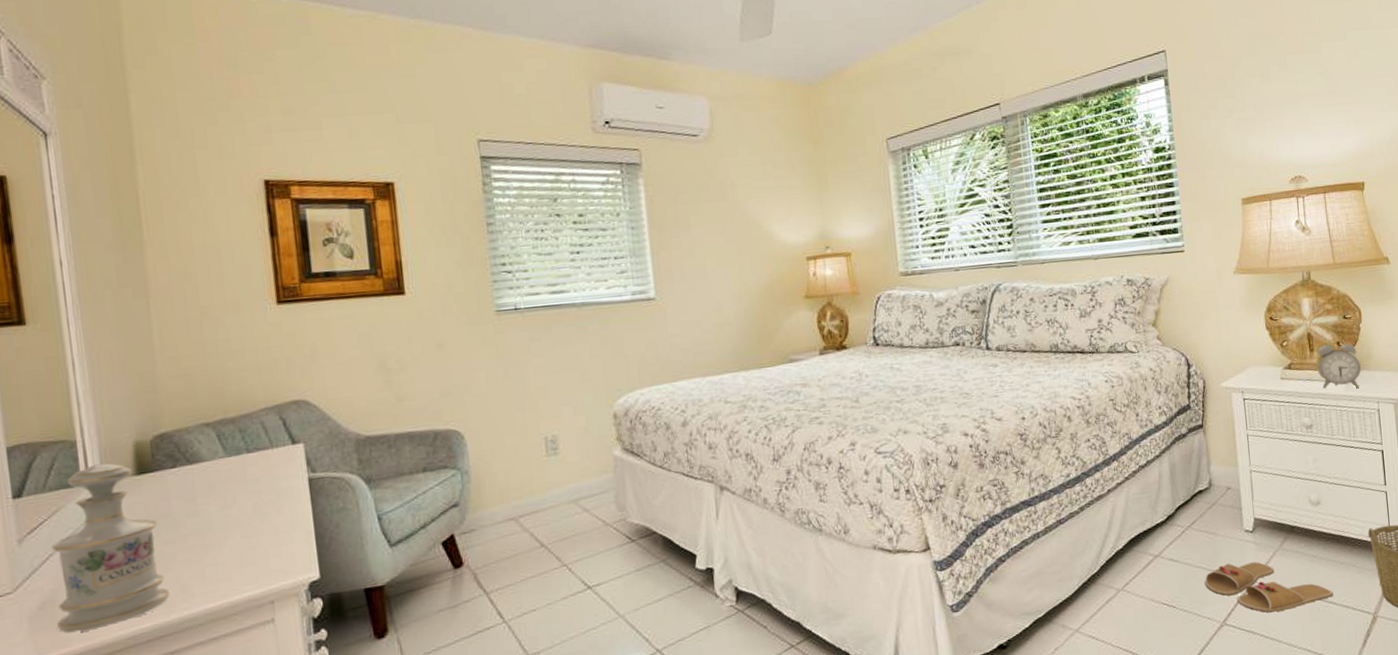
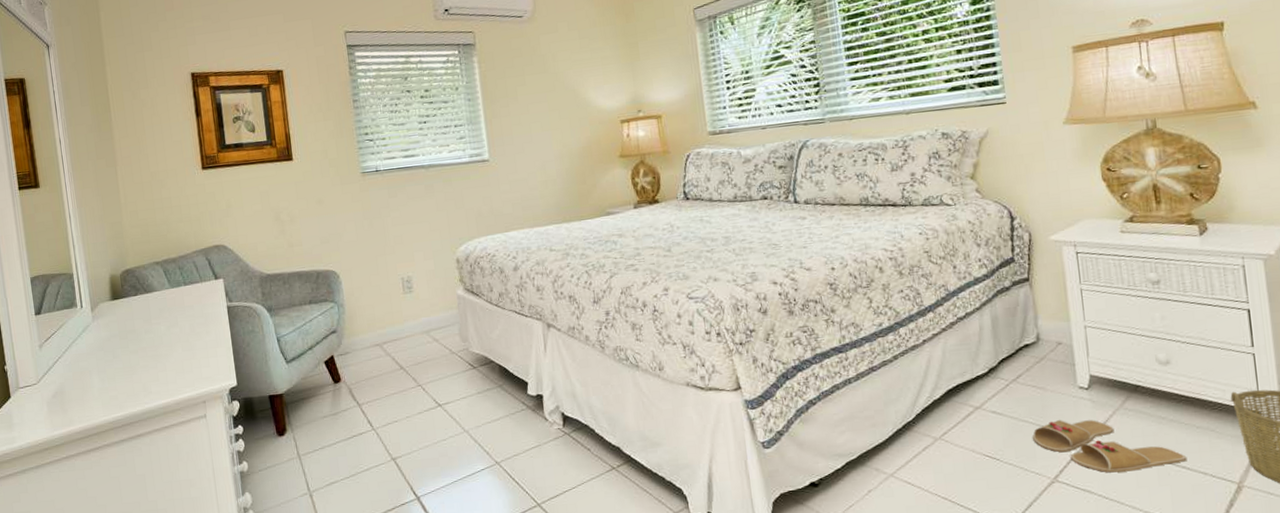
perfume bottle: present [51,463,170,633] -> none [60,290,136,416]
alarm clock: present [1316,343,1362,390] -> none [1164,195,1222,244]

